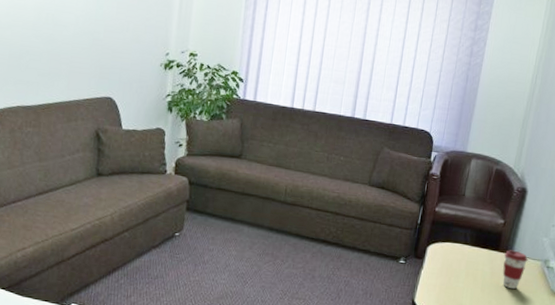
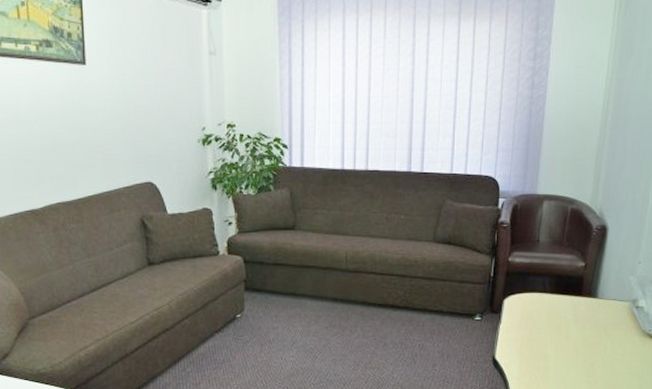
coffee cup: present [502,250,528,290] -> none [587,293,615,335]

